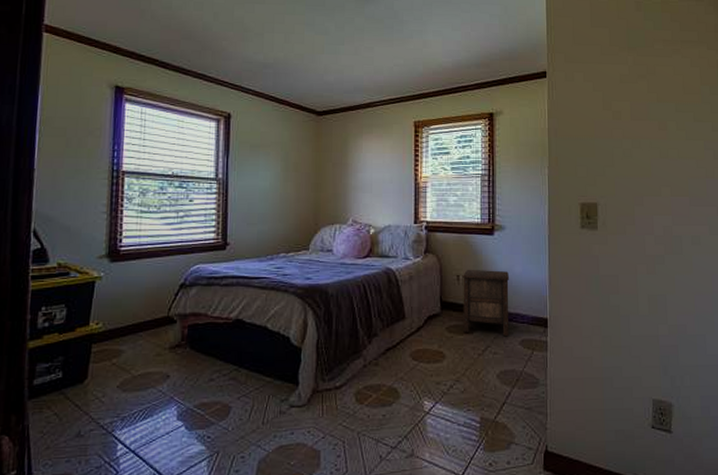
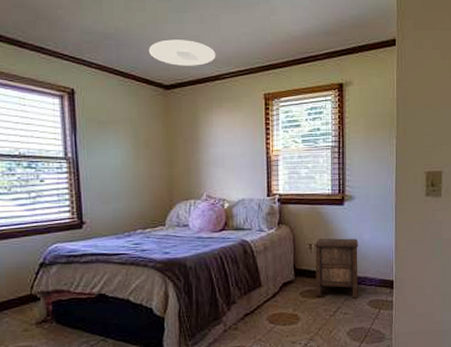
ceiling light: none [305,69,369,94] -> present [149,39,216,66]

